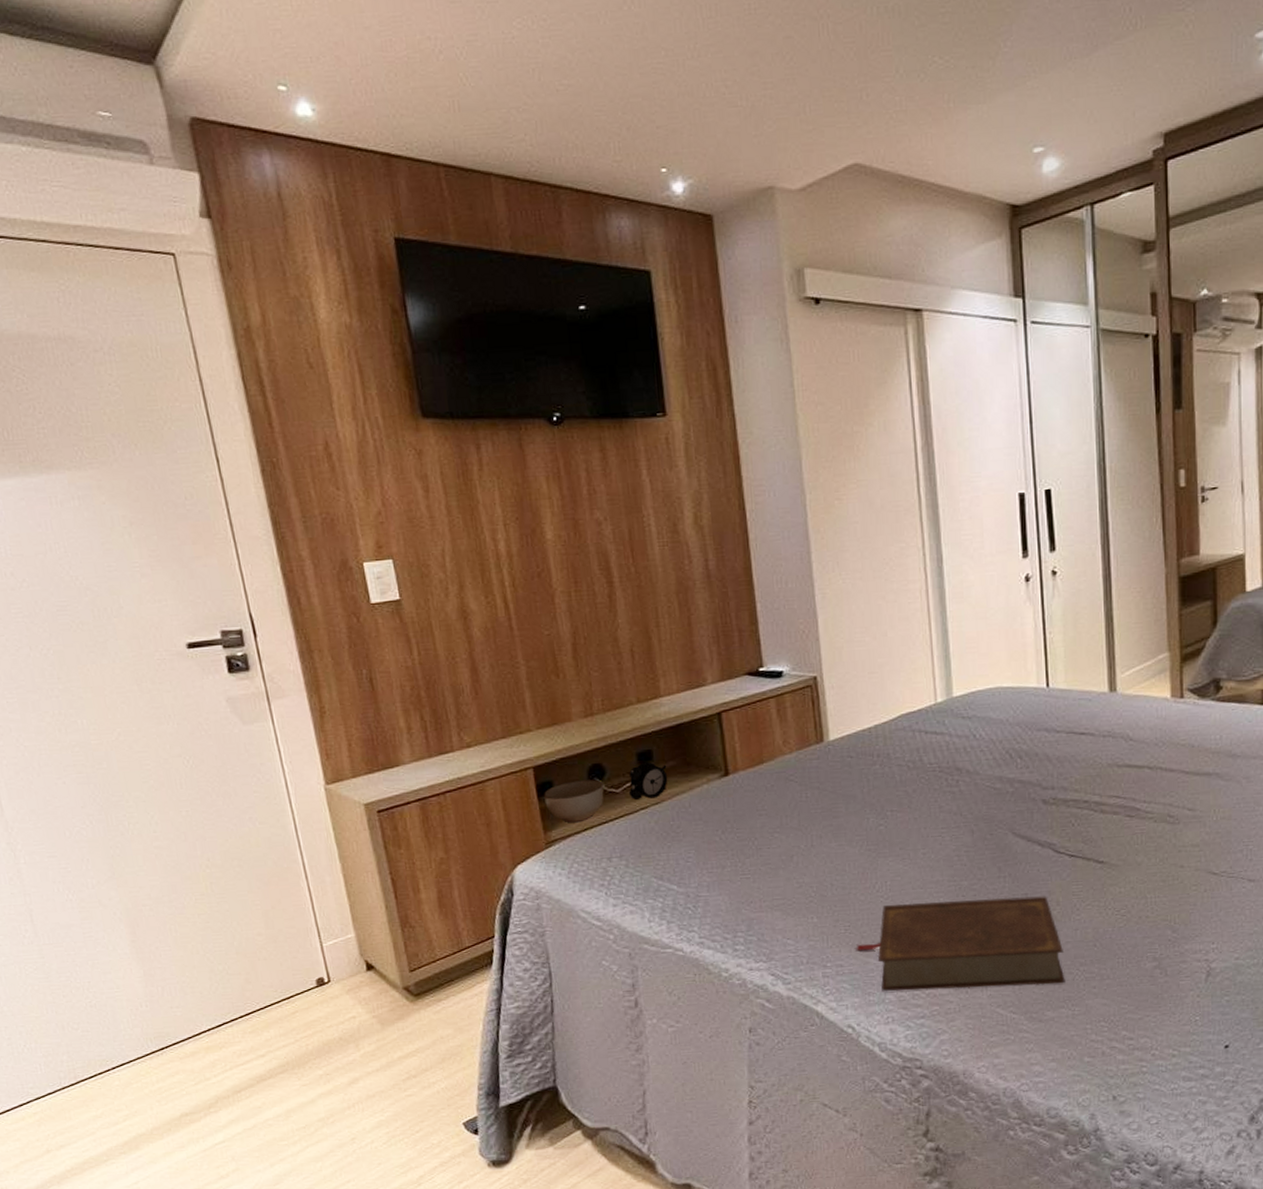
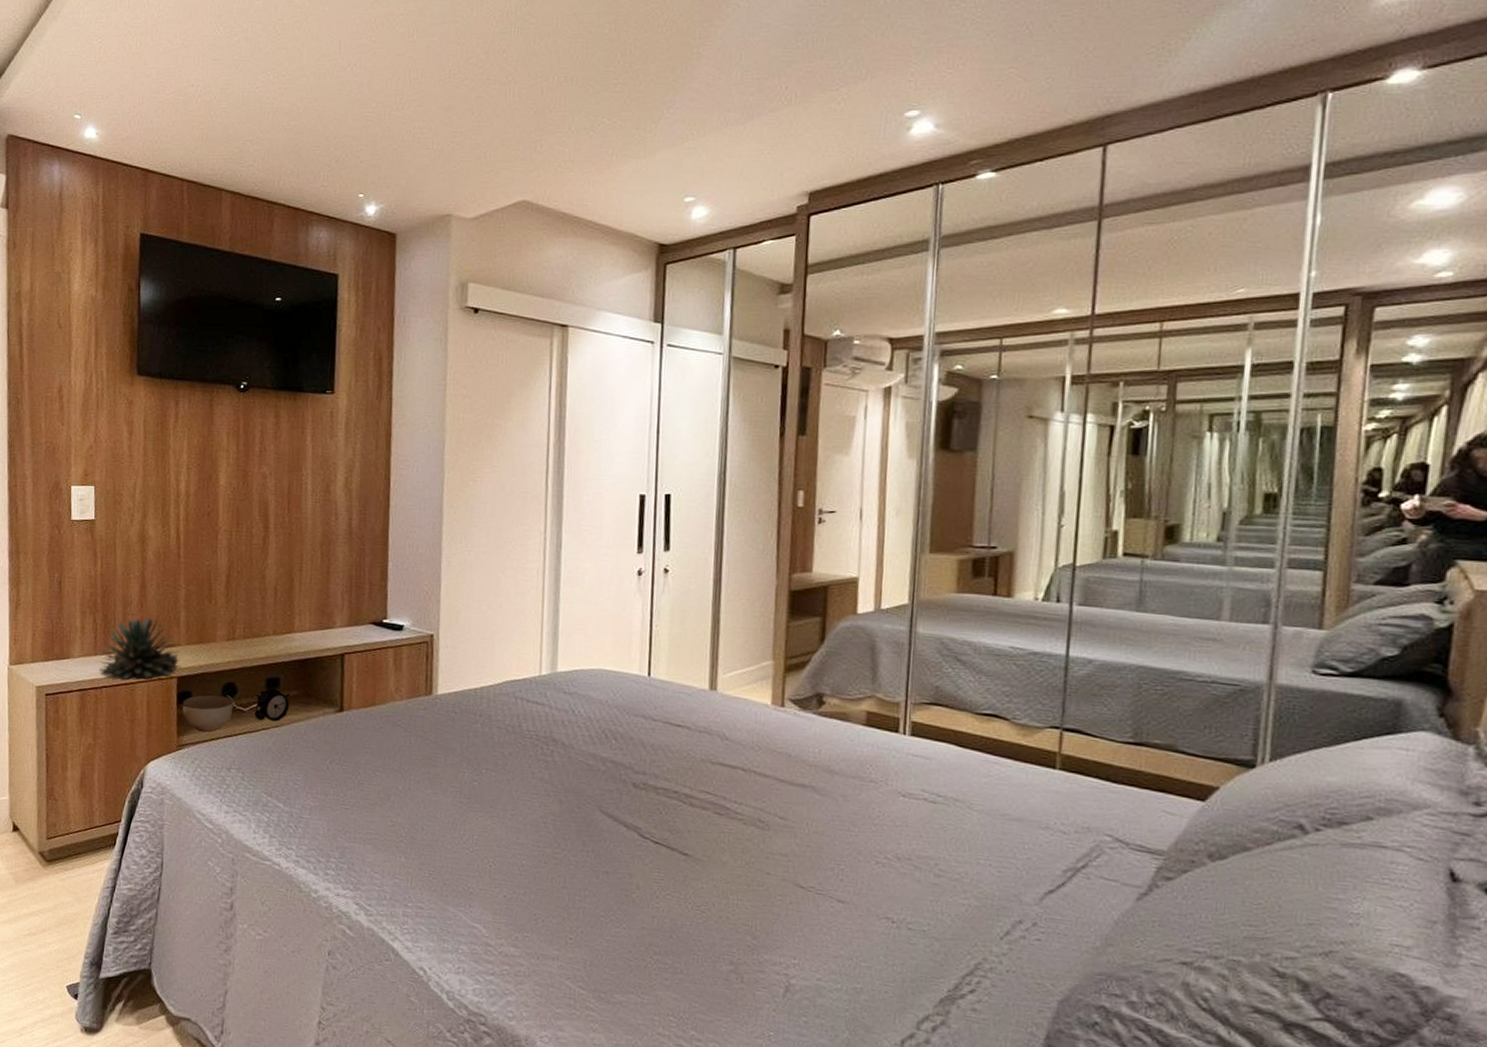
succulent plant: none [434,704,536,782] -> present [99,617,181,680]
book: present [854,896,1065,991] -> none [435,858,639,968]

